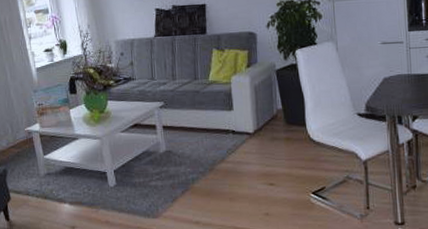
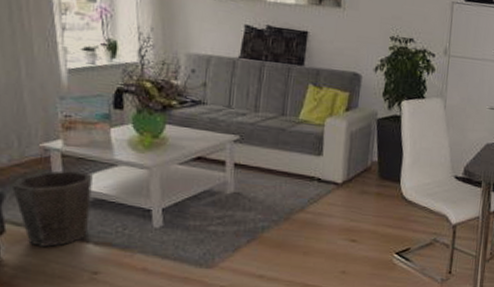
waste bin: none [11,146,64,209] -> present [12,170,93,247]

